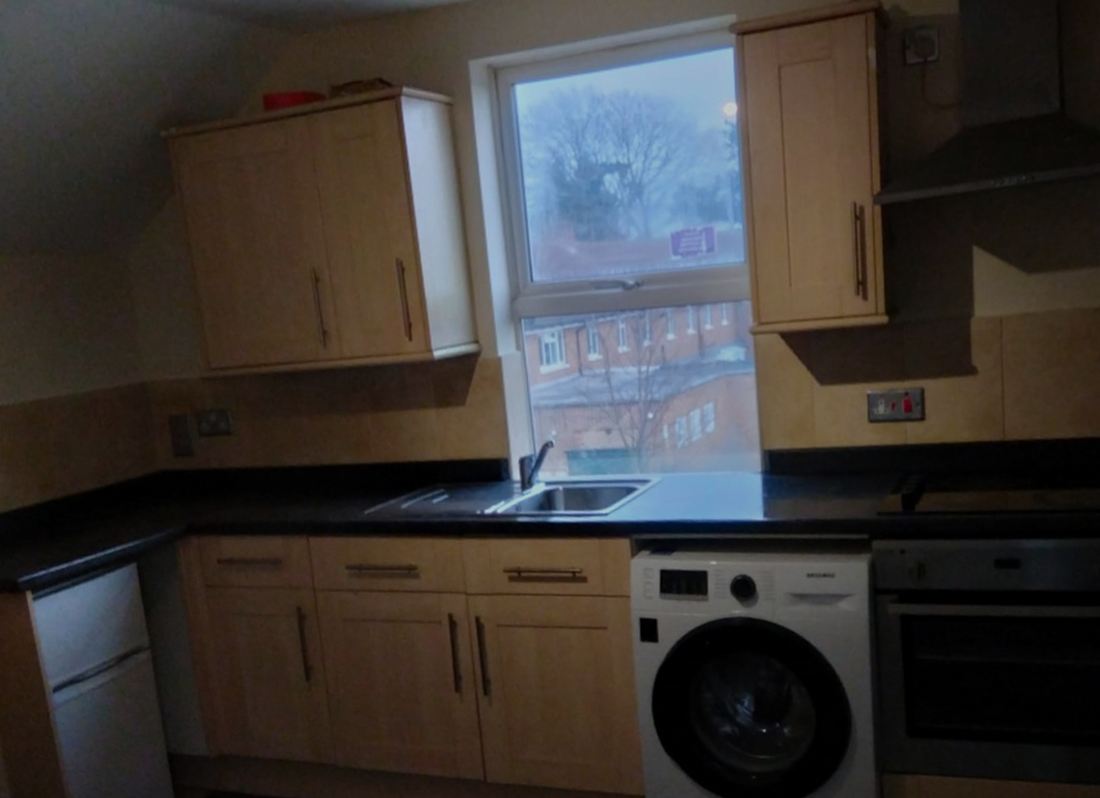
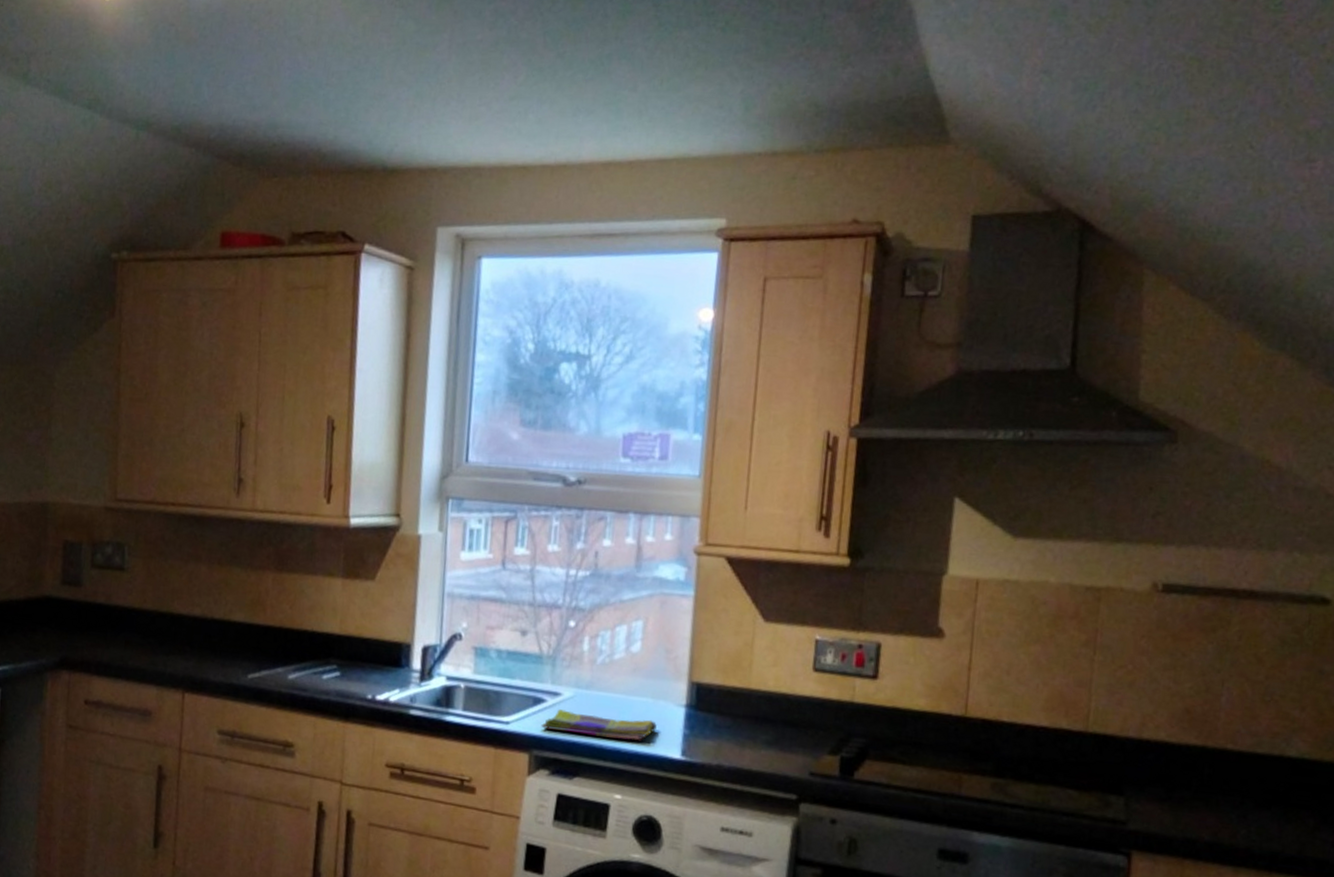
dish towel: none [636,490,739,514] -> present [541,709,657,741]

